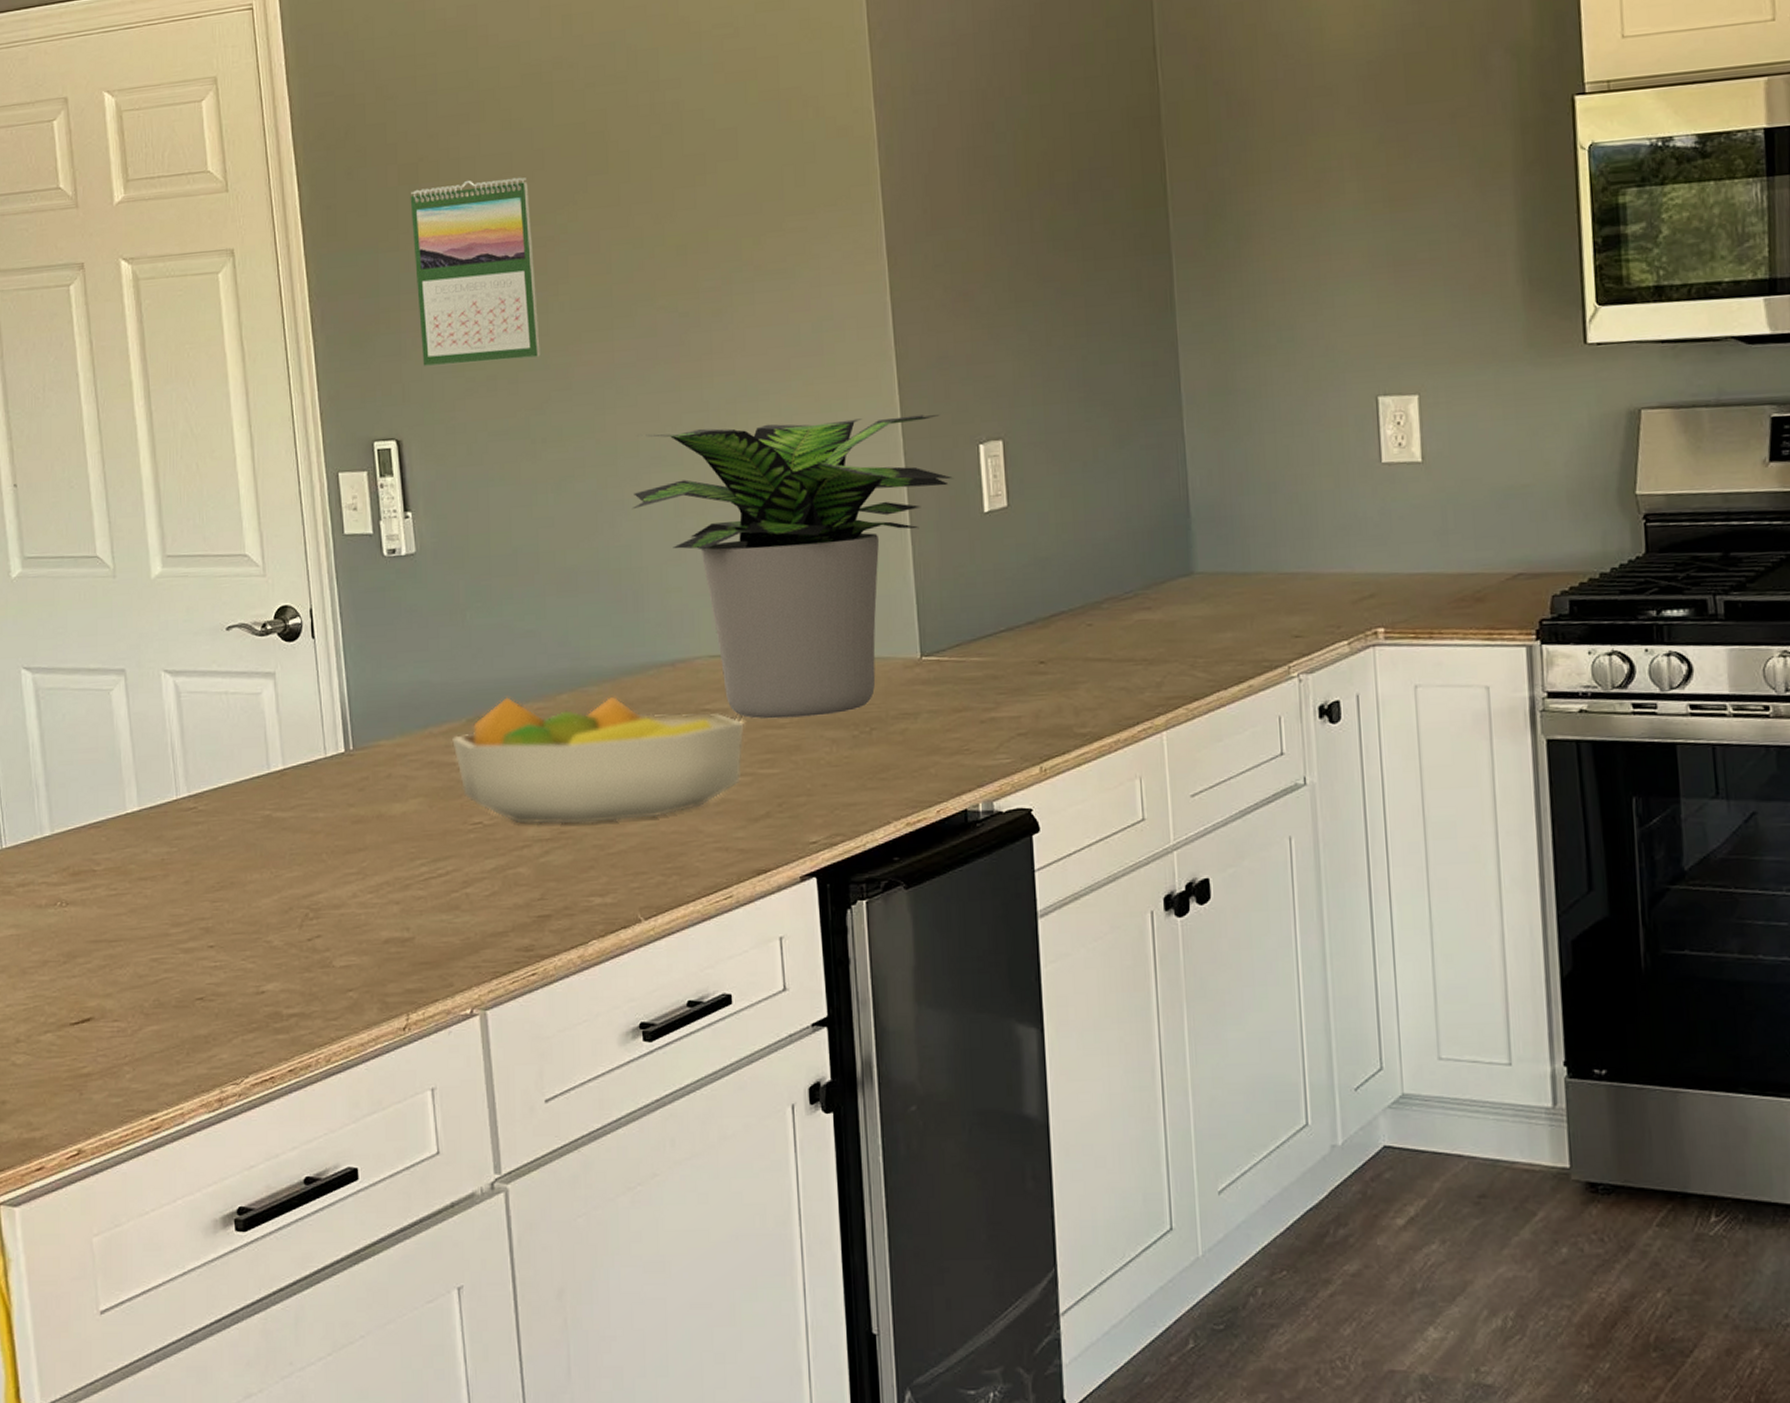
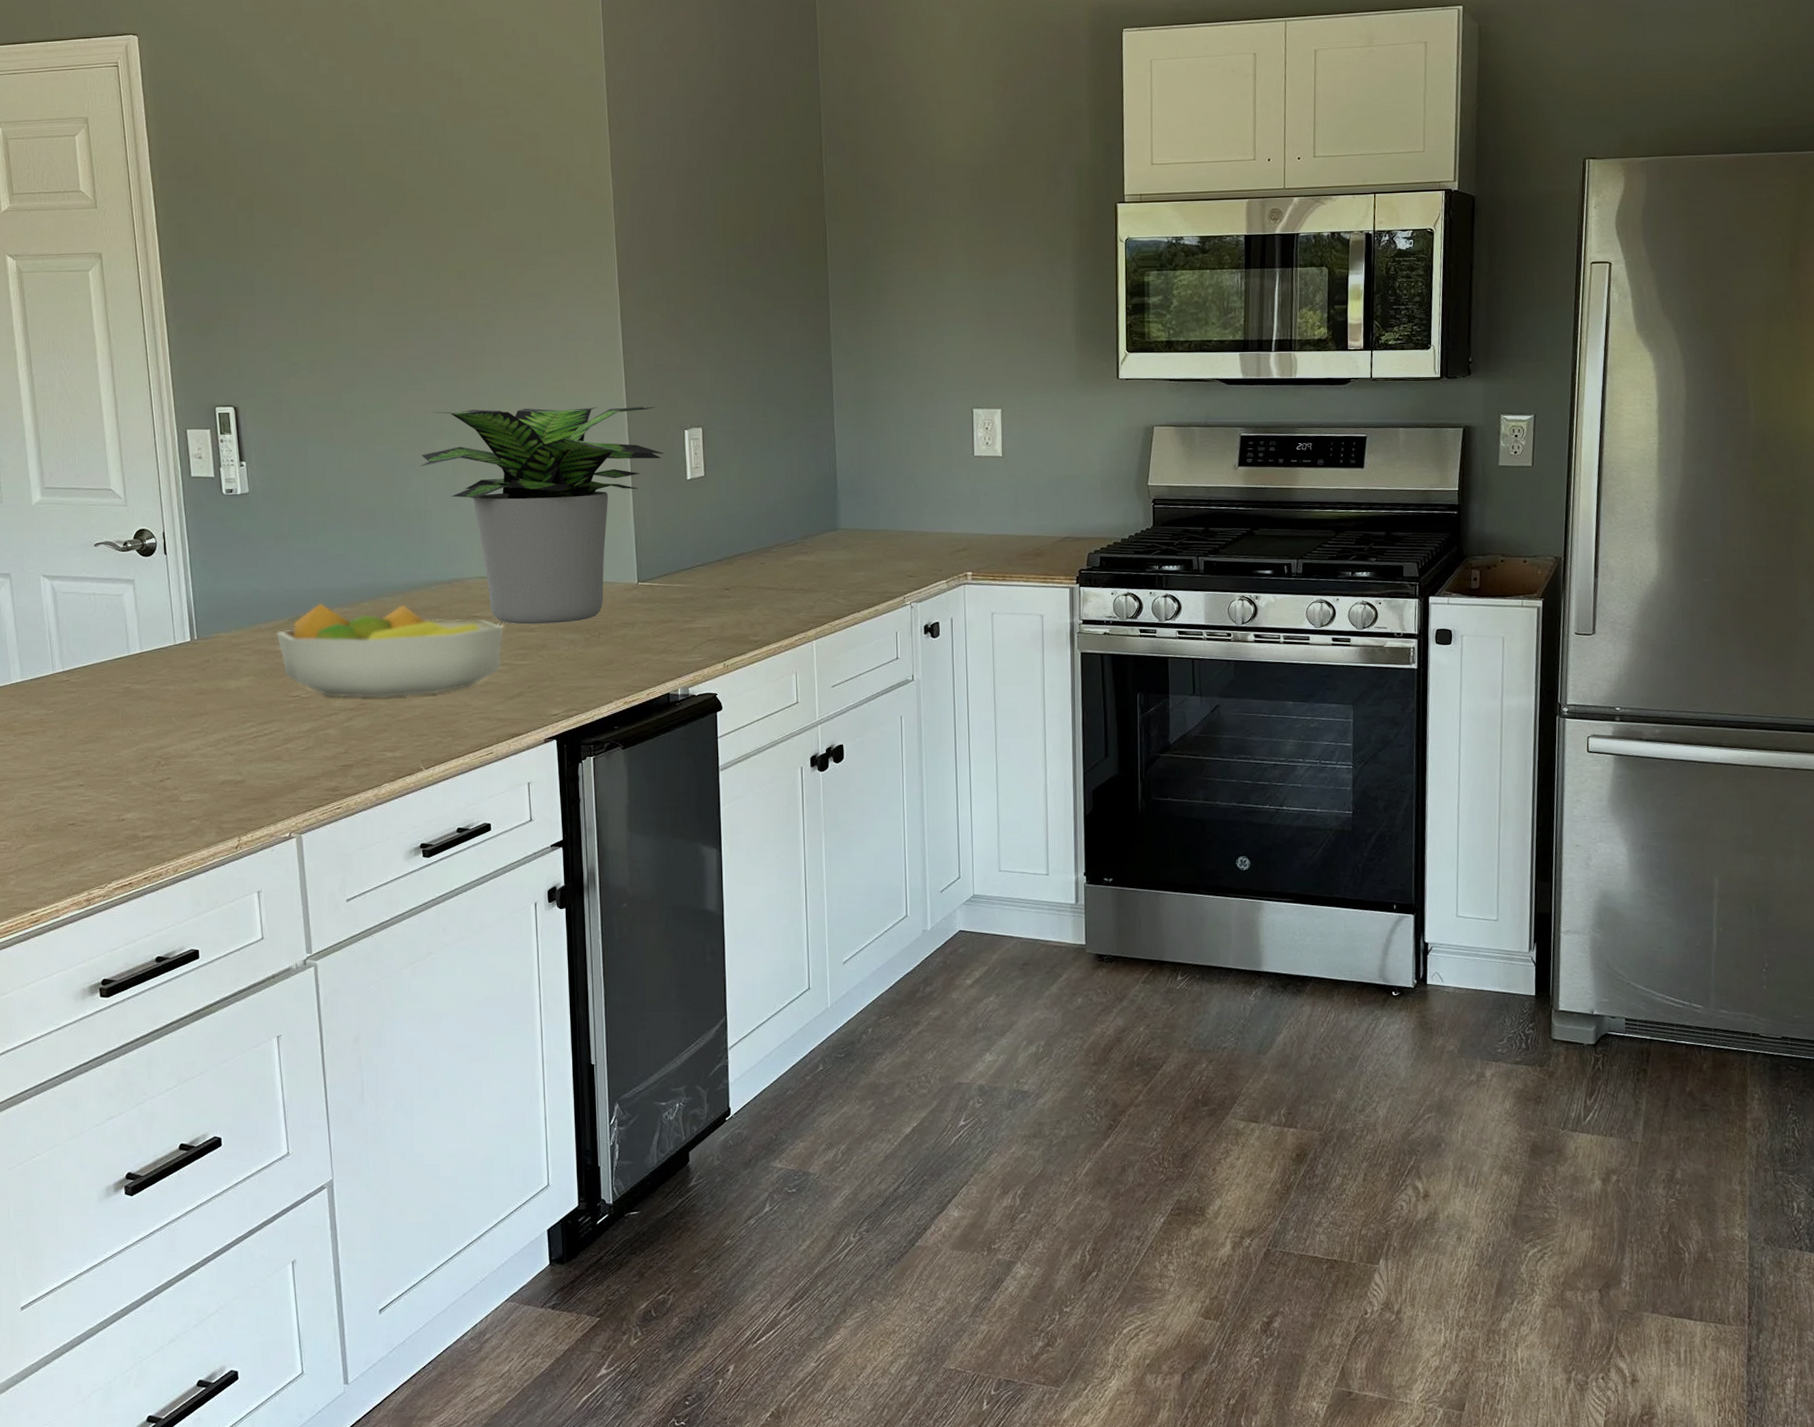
calendar: present [410,177,540,366] -> none [246,211,350,352]

